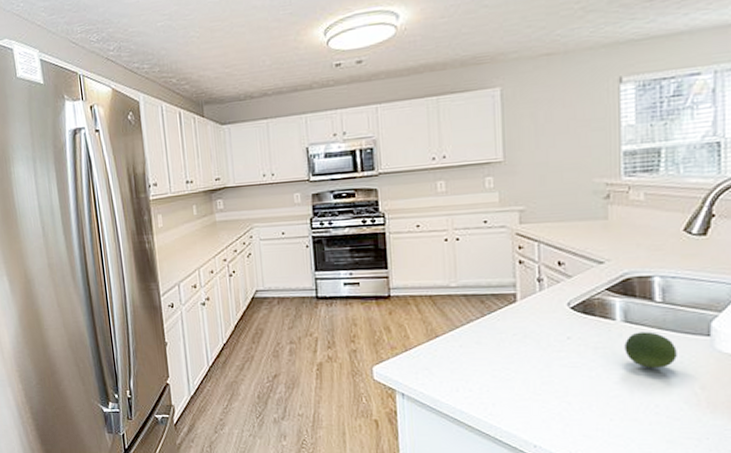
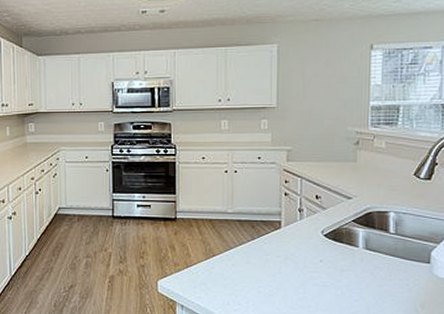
fruit: present [624,331,677,368] -> none [364,258,404,289]

